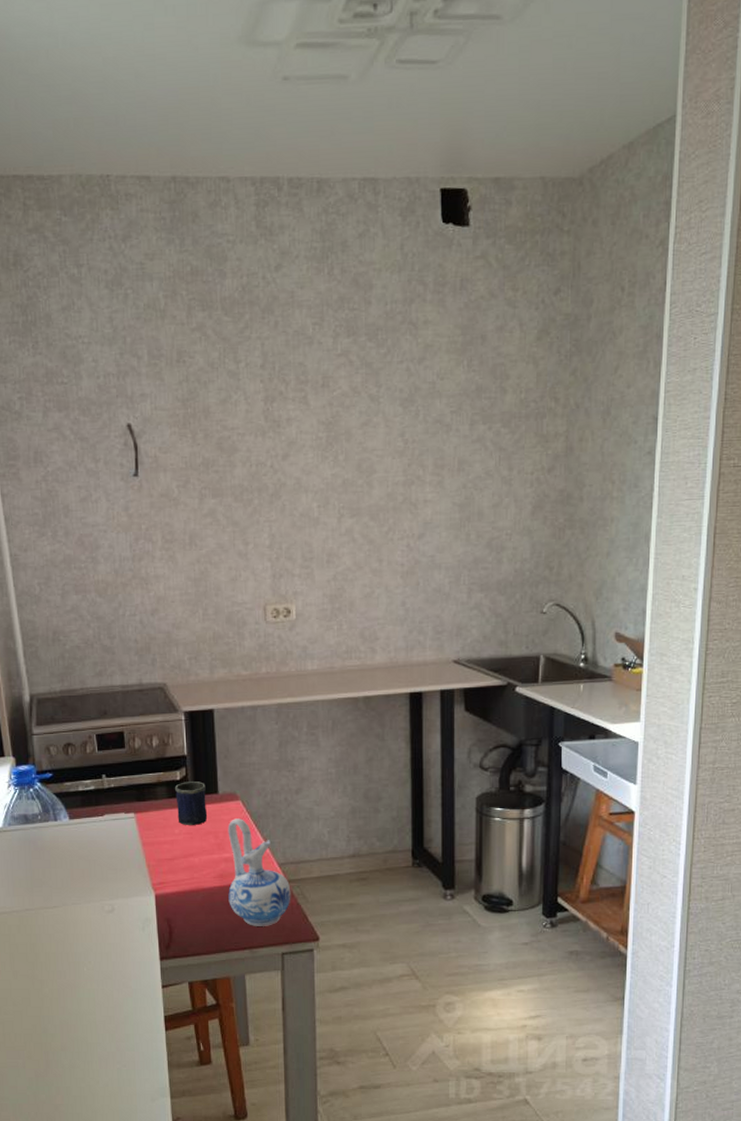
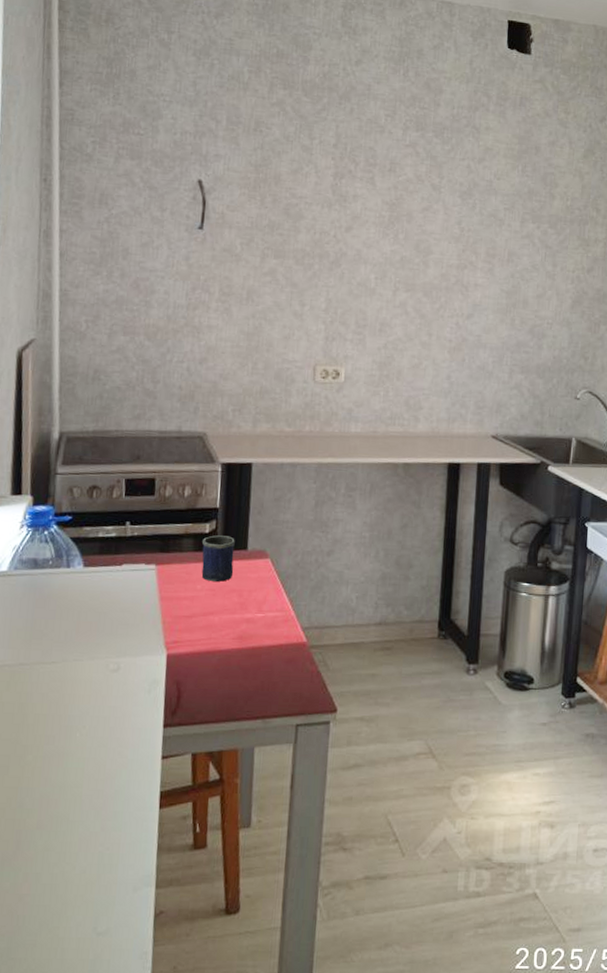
ceramic pitcher: present [228,818,291,926] -> none [245,577,313,695]

